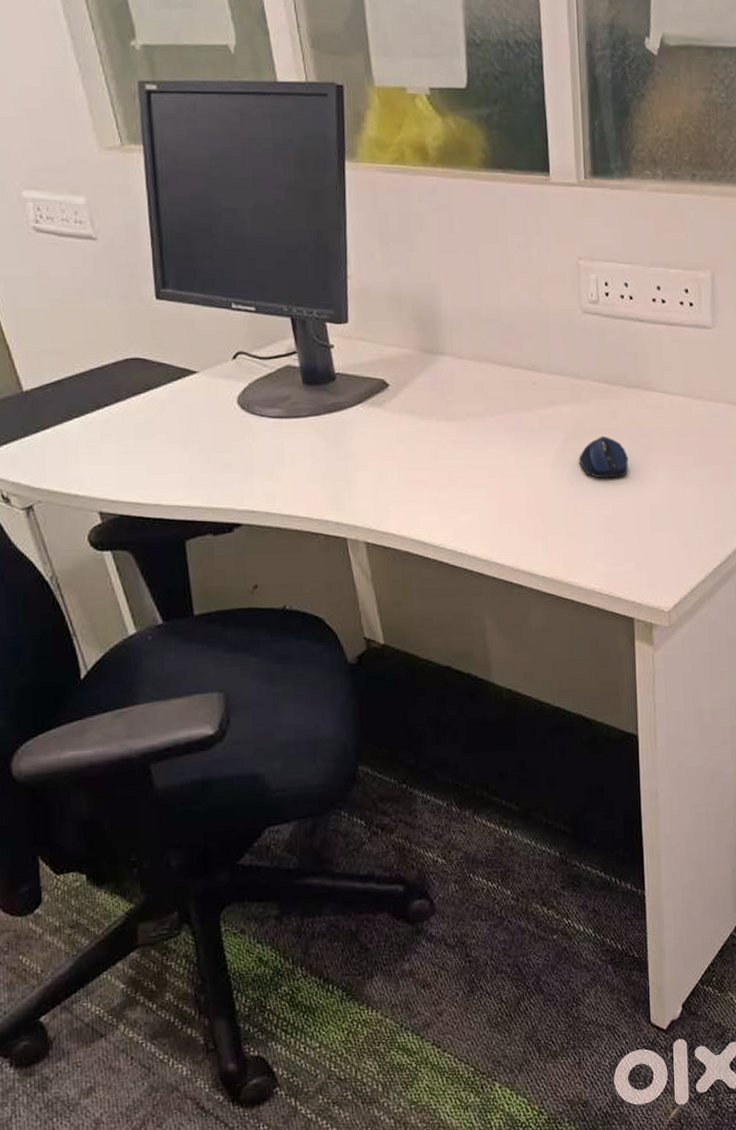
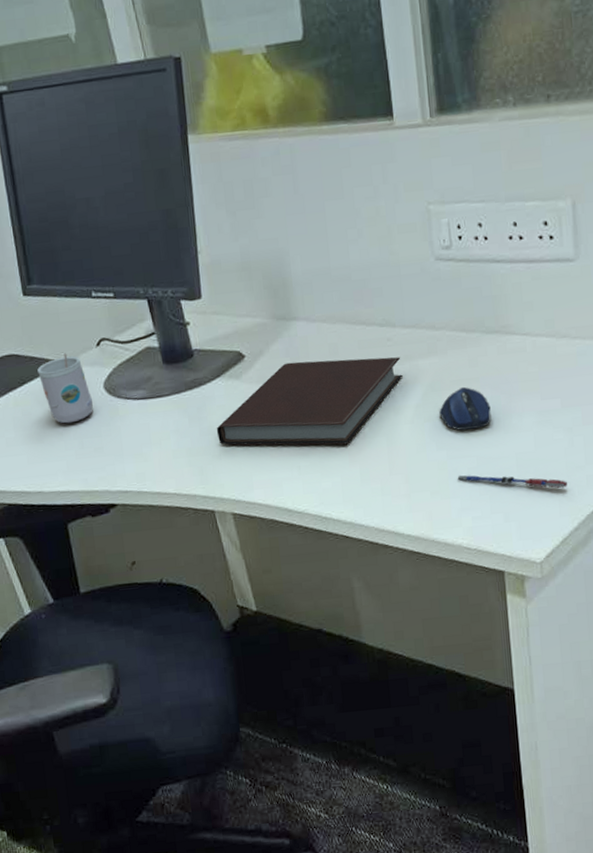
mug: none [165,362,224,436] -> present [37,353,93,424]
notebook: none [354,396,545,482] -> present [216,357,403,446]
pen: none [593,521,697,541] -> present [457,475,568,488]

